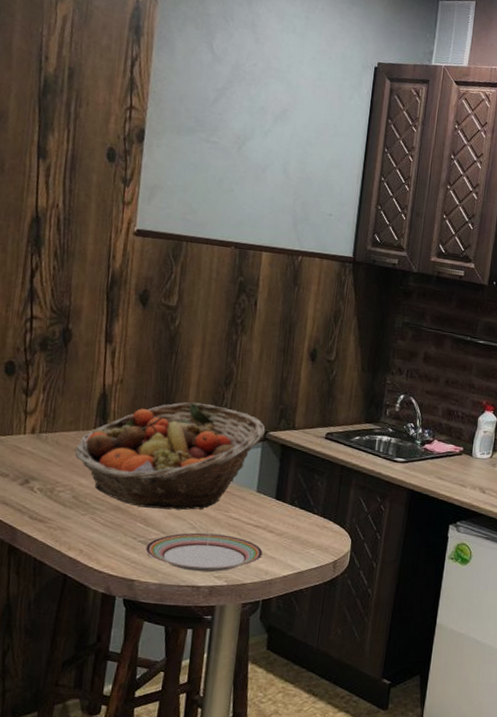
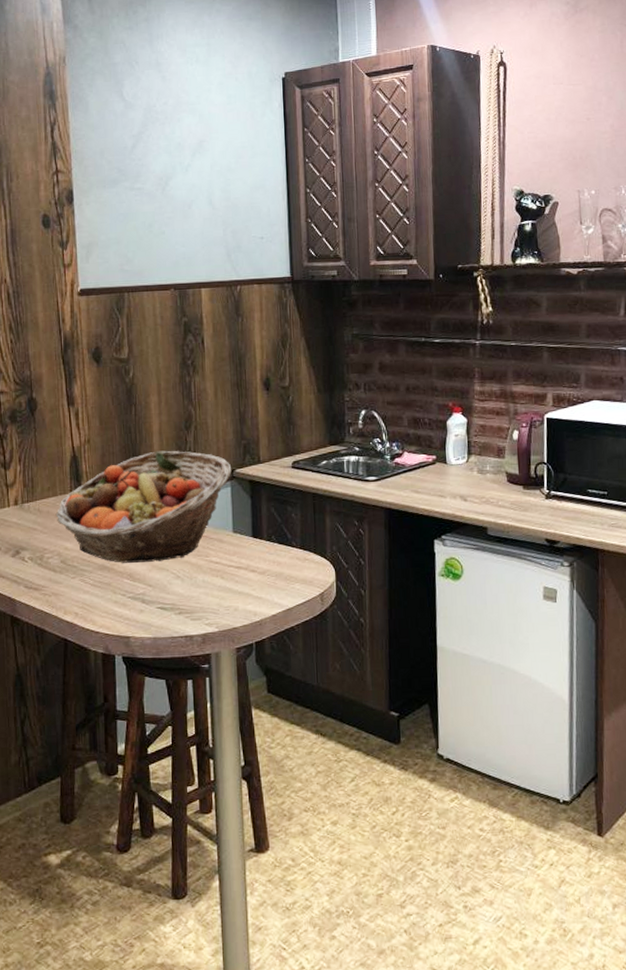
plate: present [145,532,263,572] -> none [135,580,249,621]

